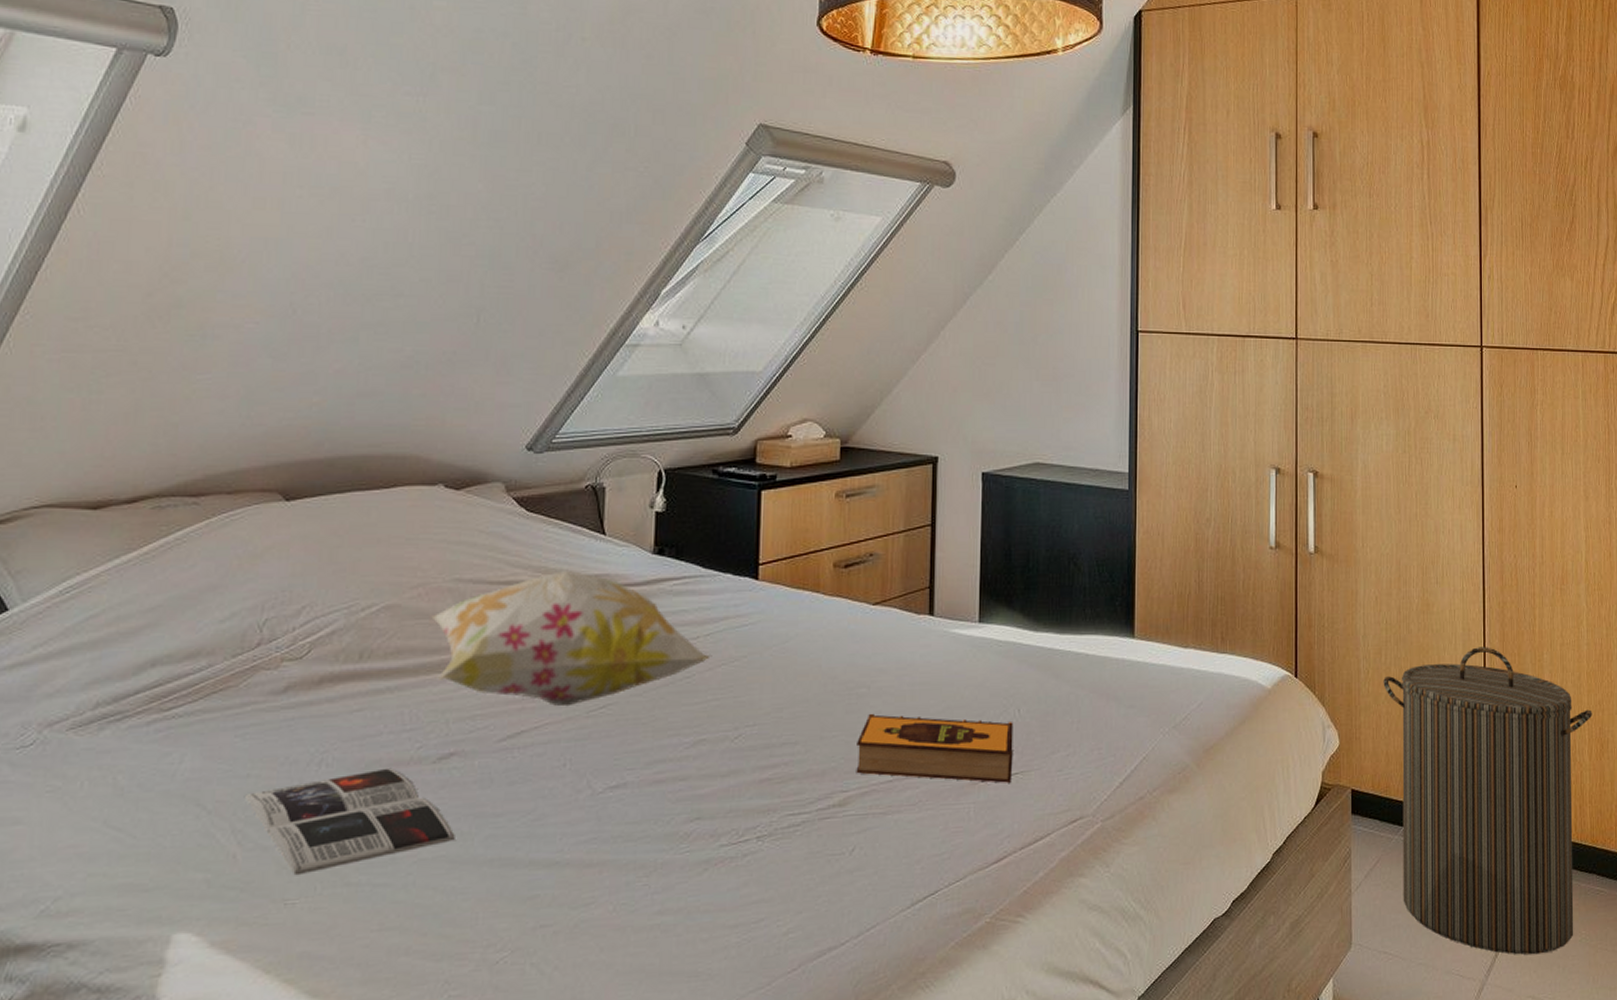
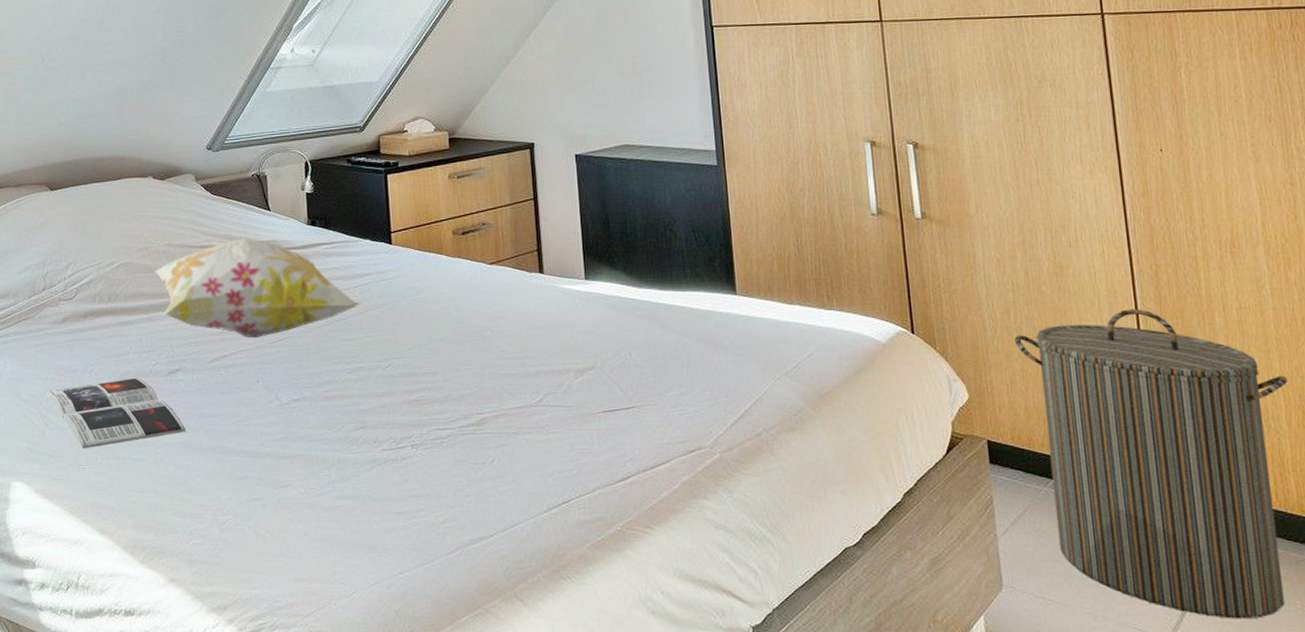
hardback book: present [856,713,1013,783] -> none [487,352,629,415]

